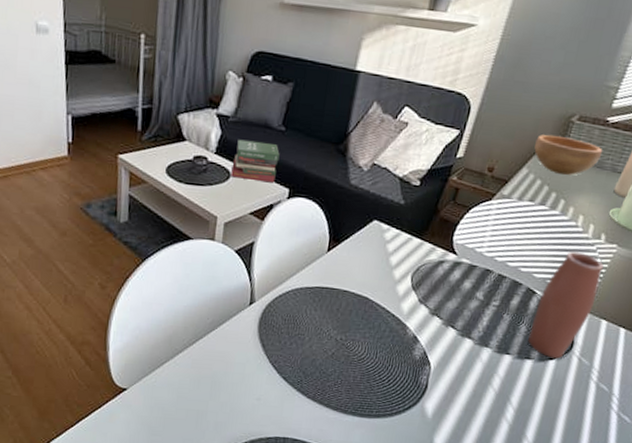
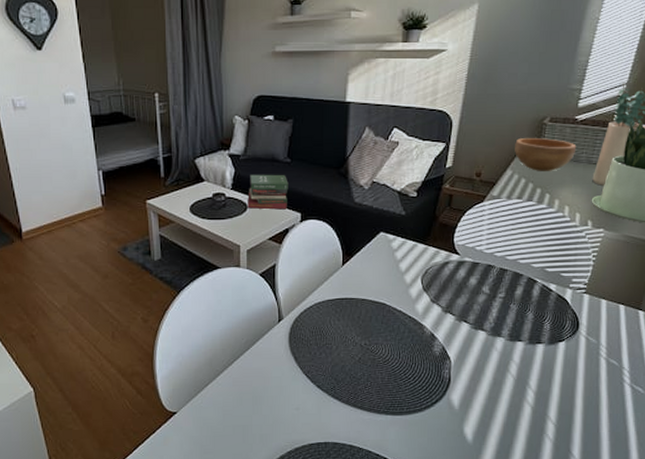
vase: present [528,251,605,359] -> none [536,239,596,341]

